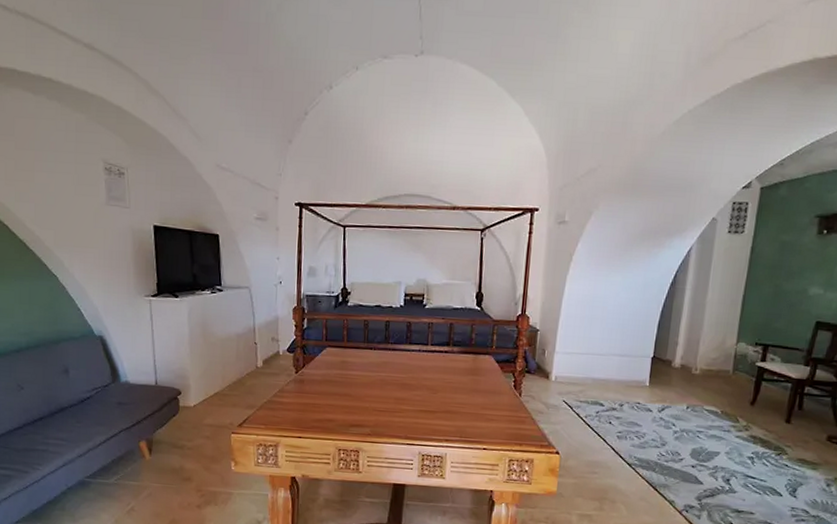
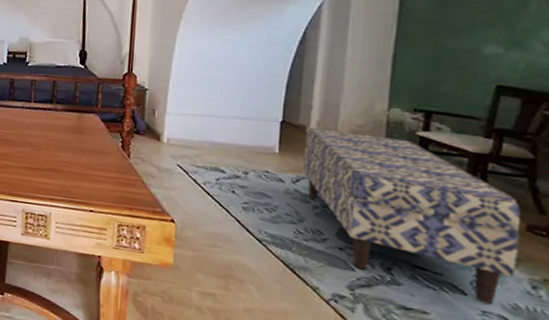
bench: none [667,362,825,502] -> present [302,127,522,304]

